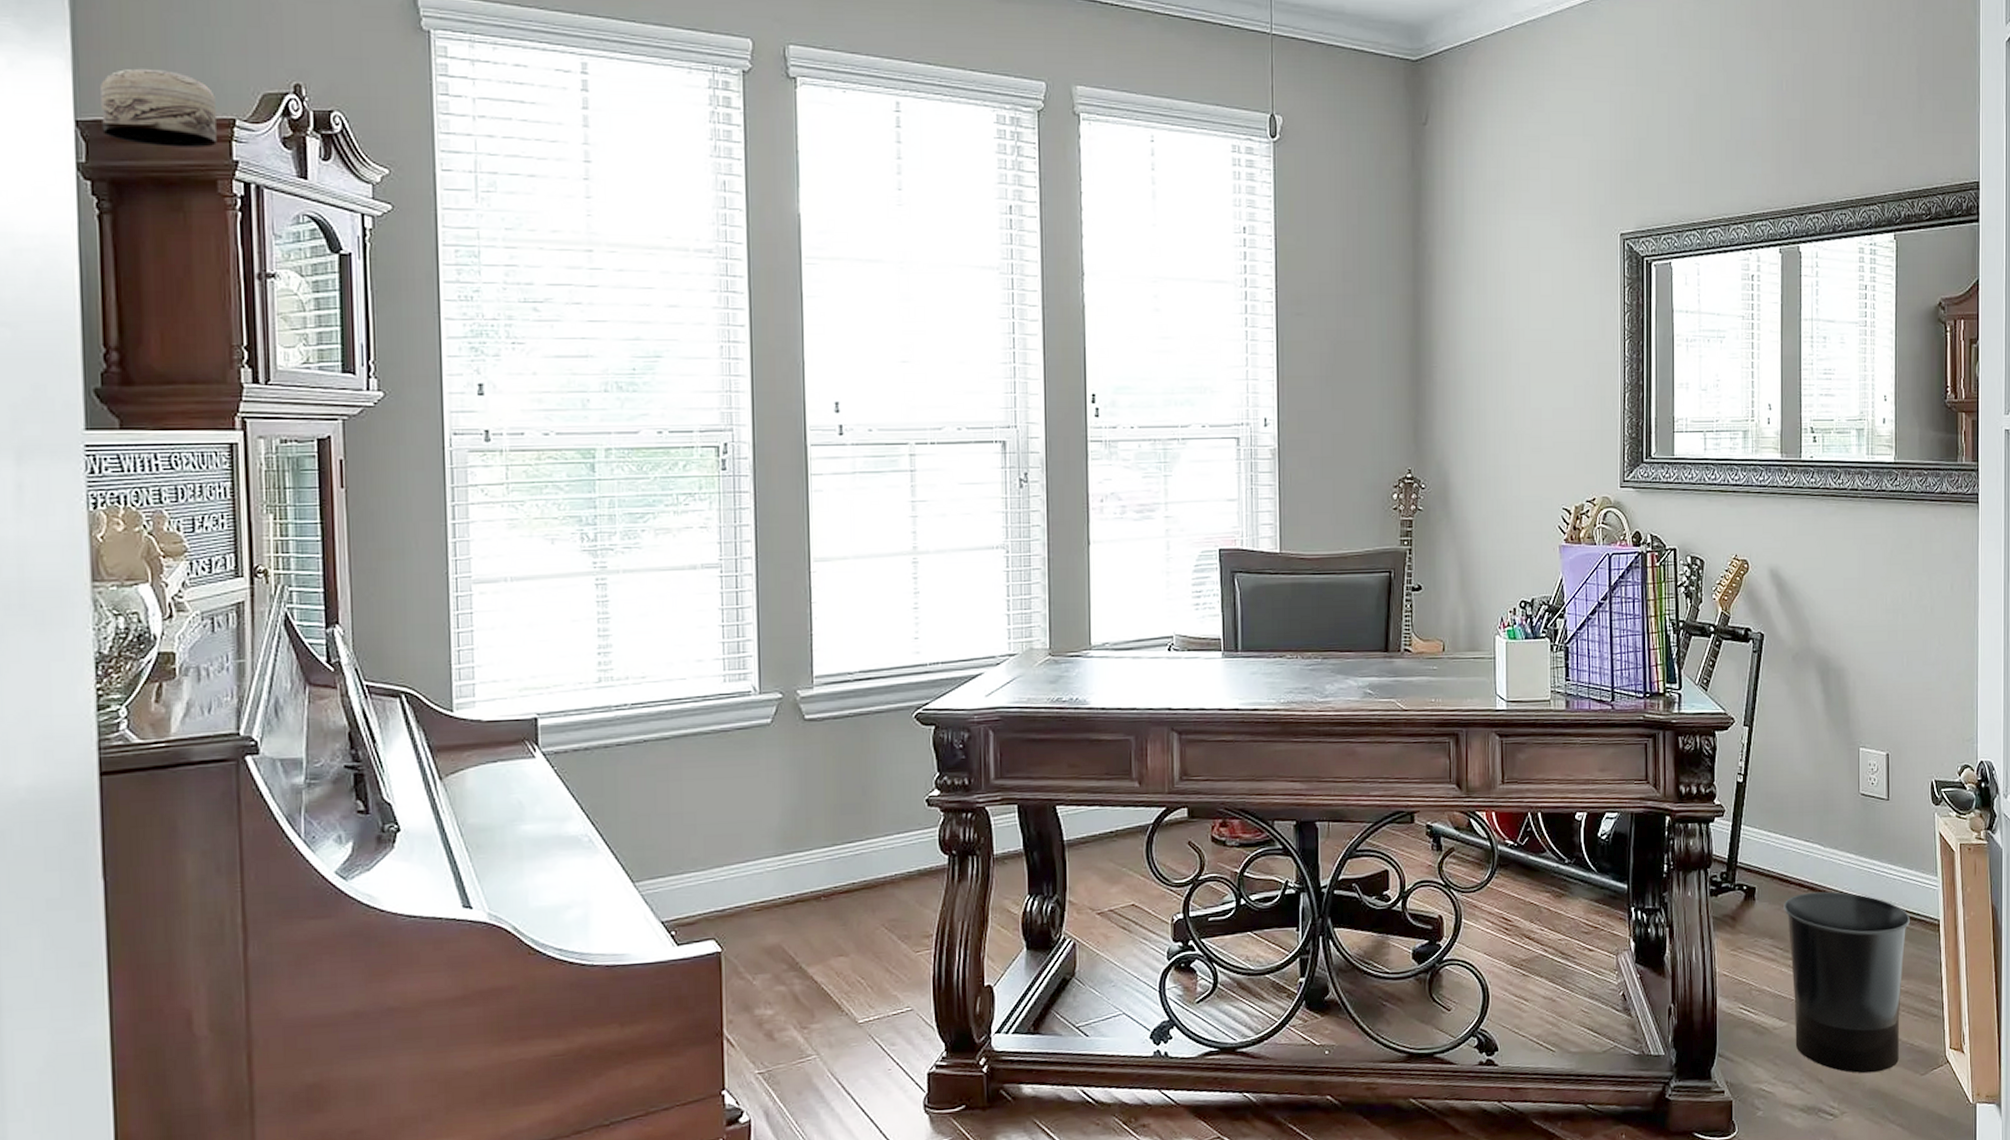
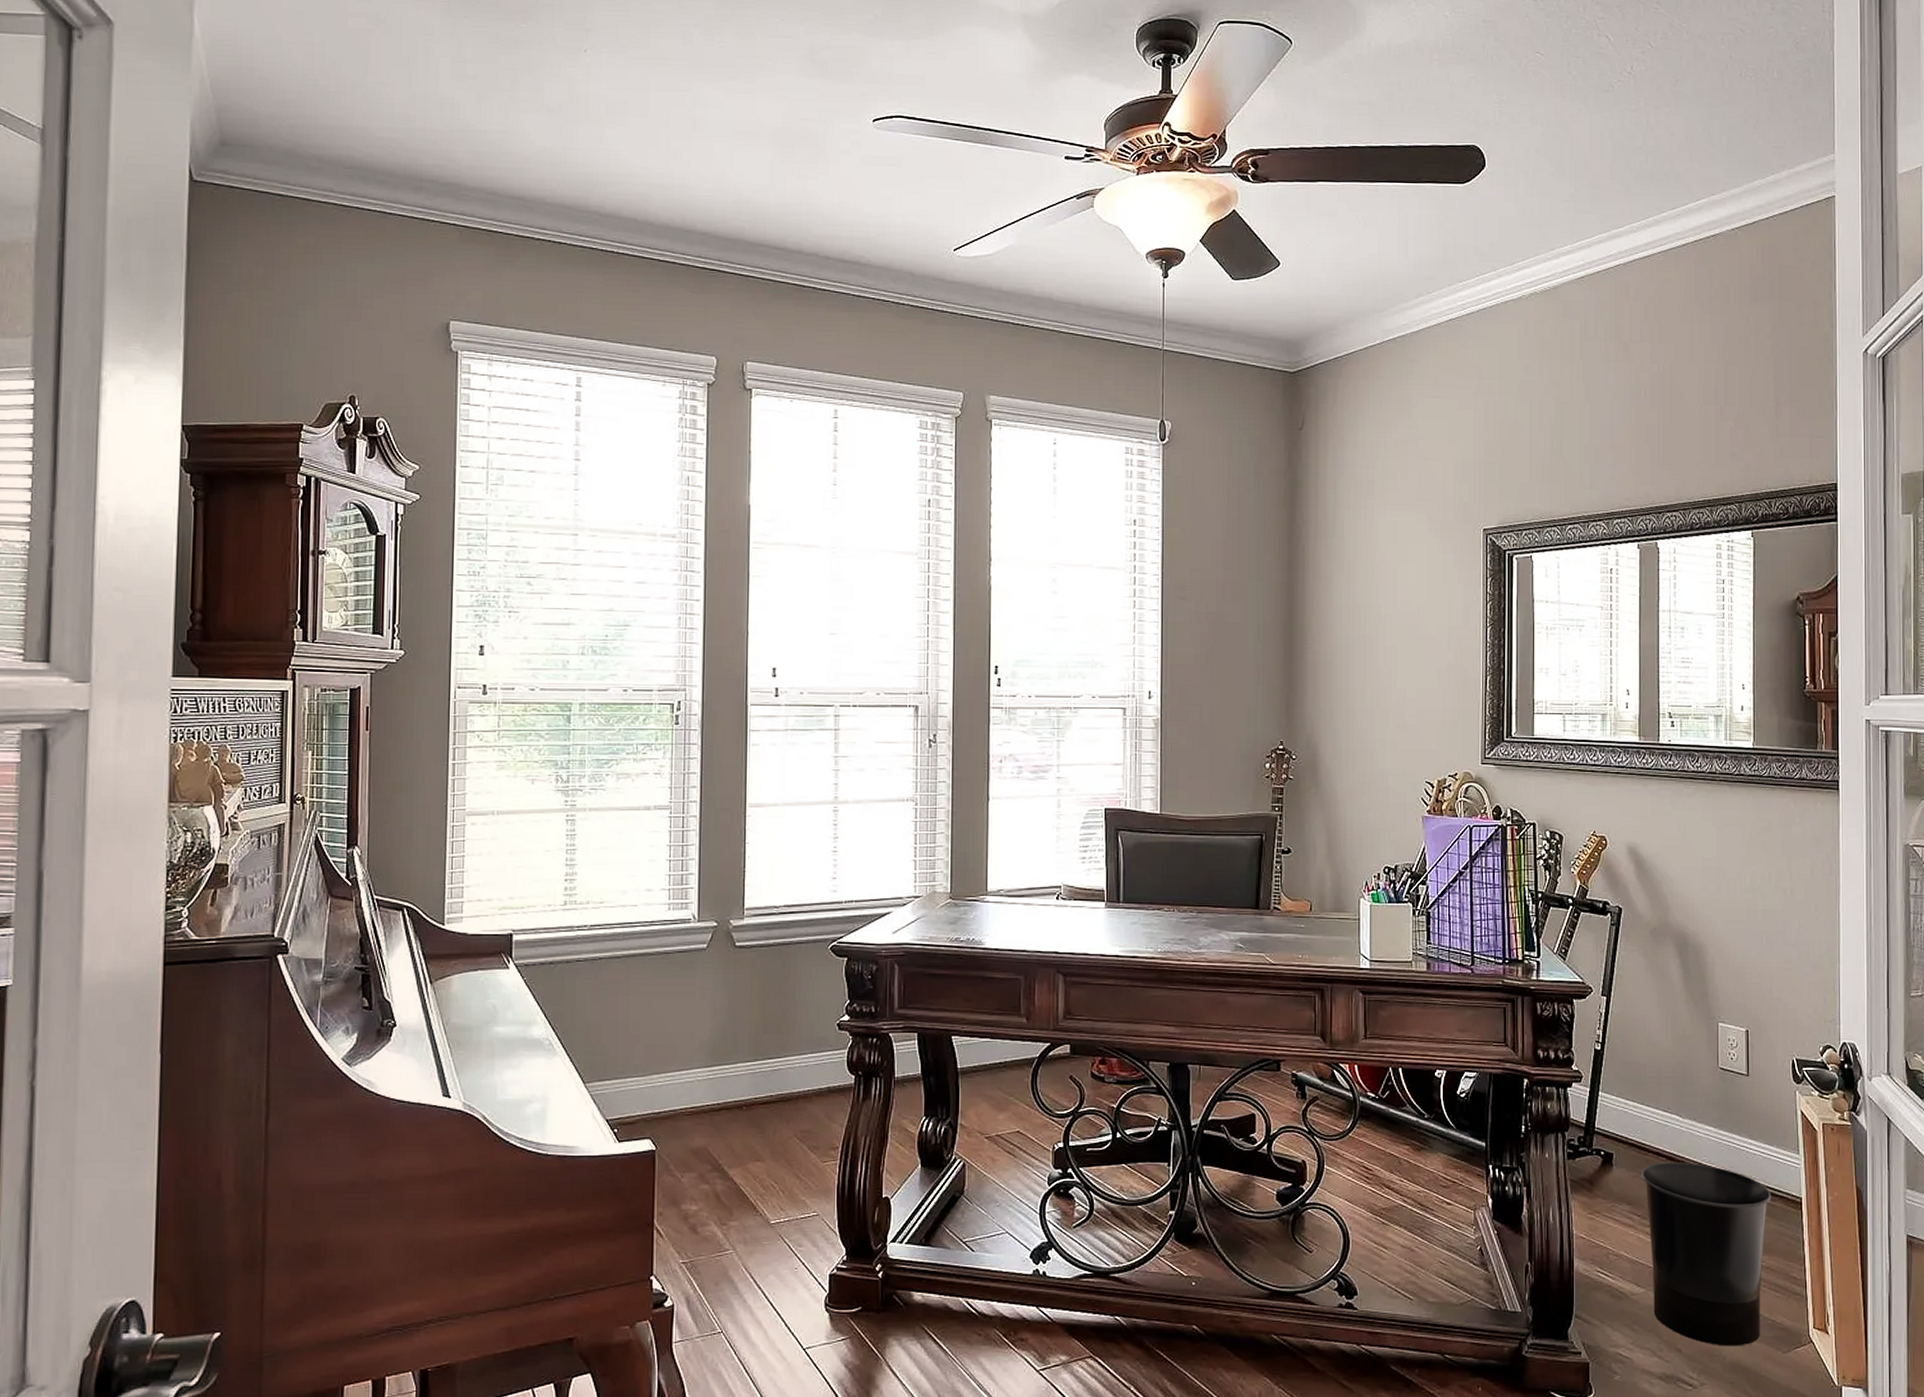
decorative box: present [100,68,217,148] -> none [202,383,289,447]

